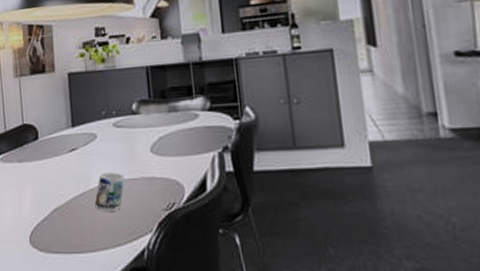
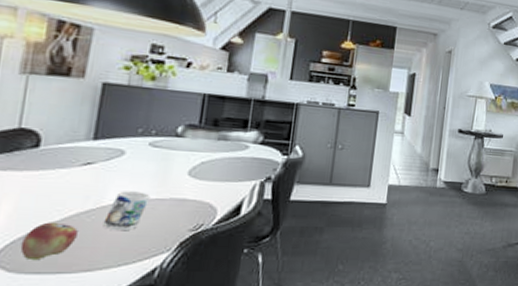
fruit: none [43,206,79,241] -> present [20,222,78,261]

